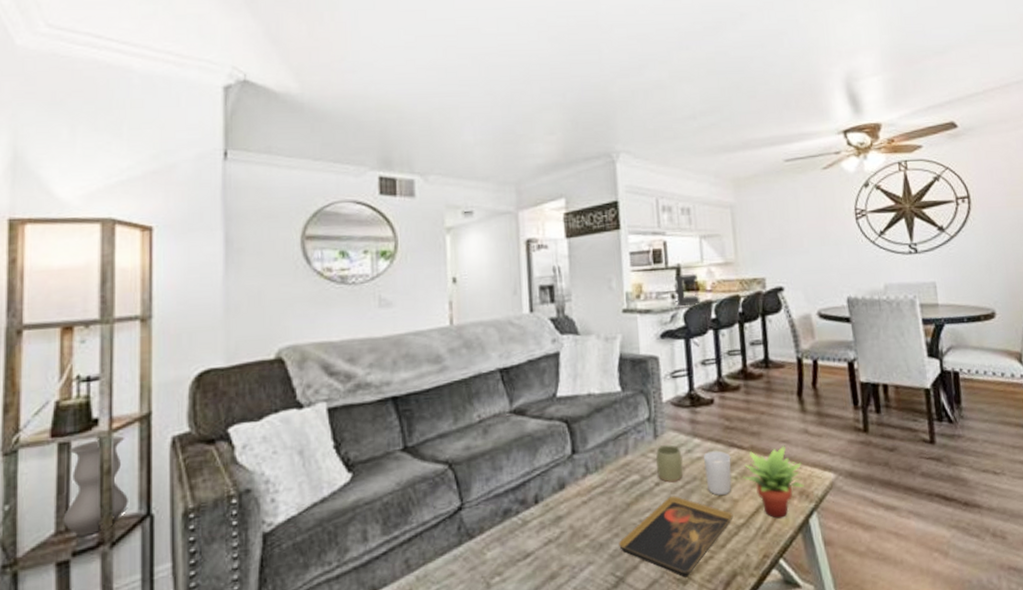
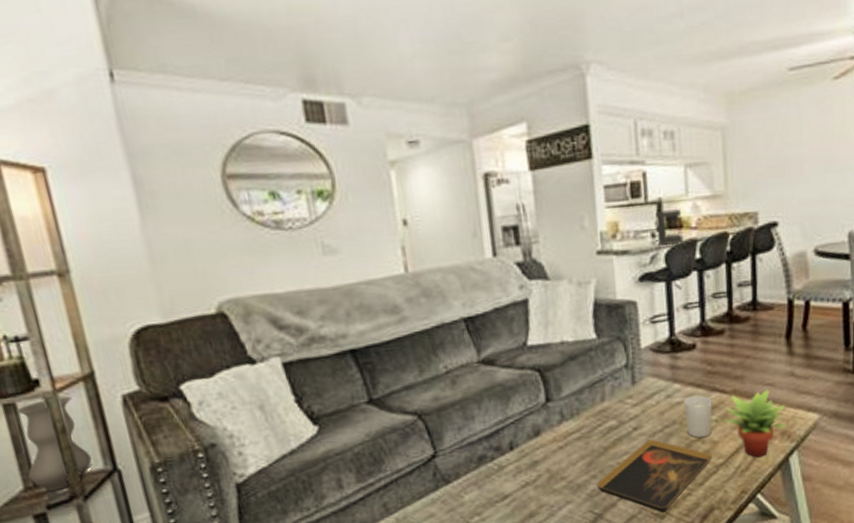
mug: present [655,444,683,482] -> none [633,390,662,427]

